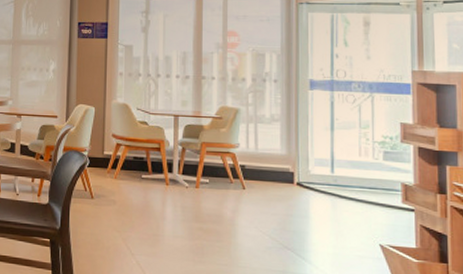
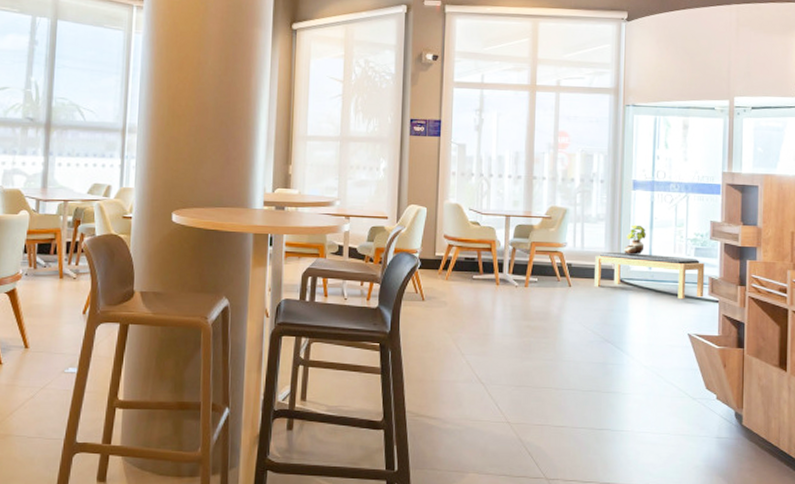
bench: none [271,154,397,207] -> present [594,252,705,300]
potted plant: none [302,126,326,158] -> present [624,224,646,256]

